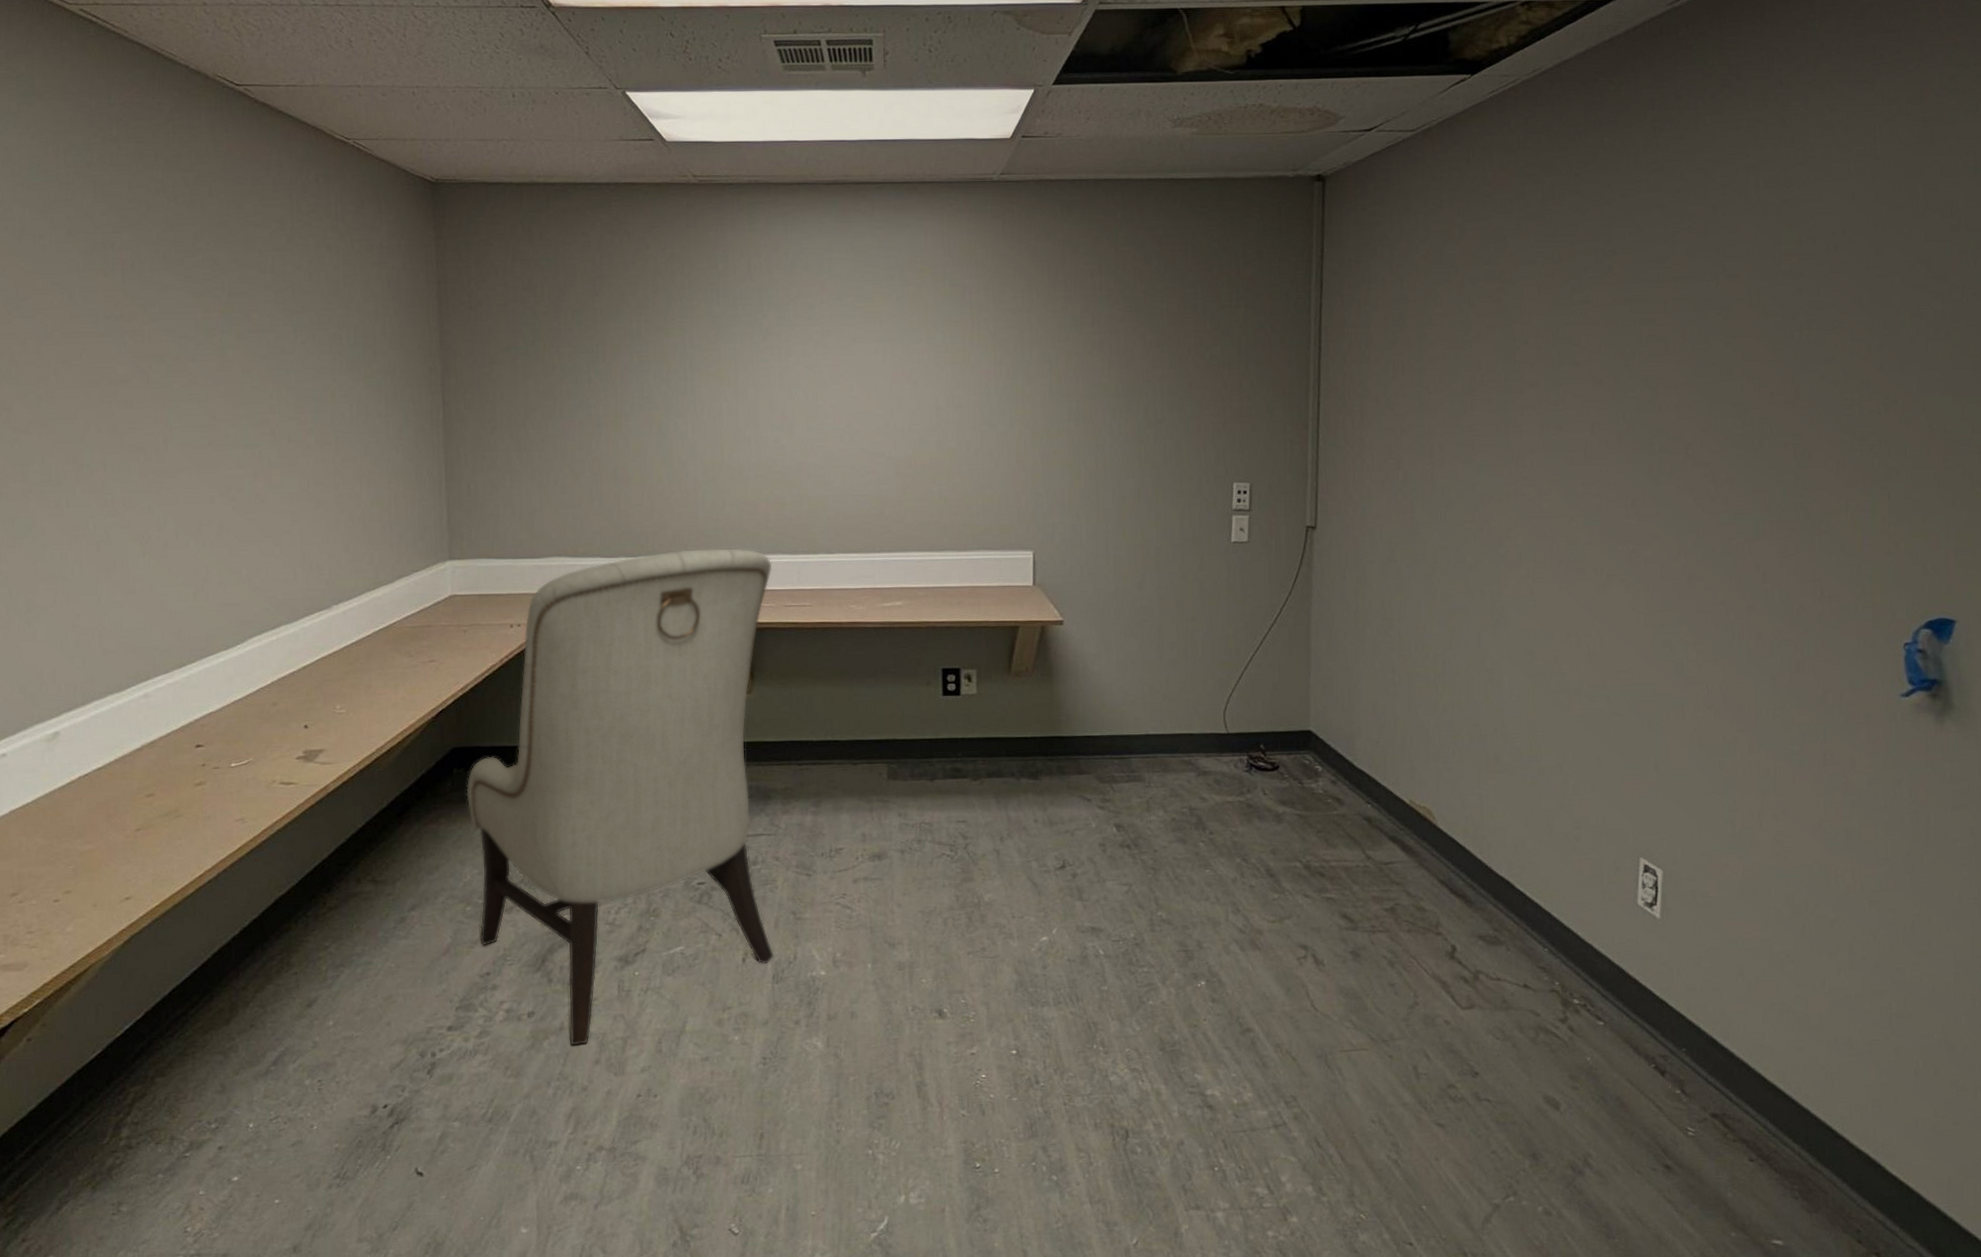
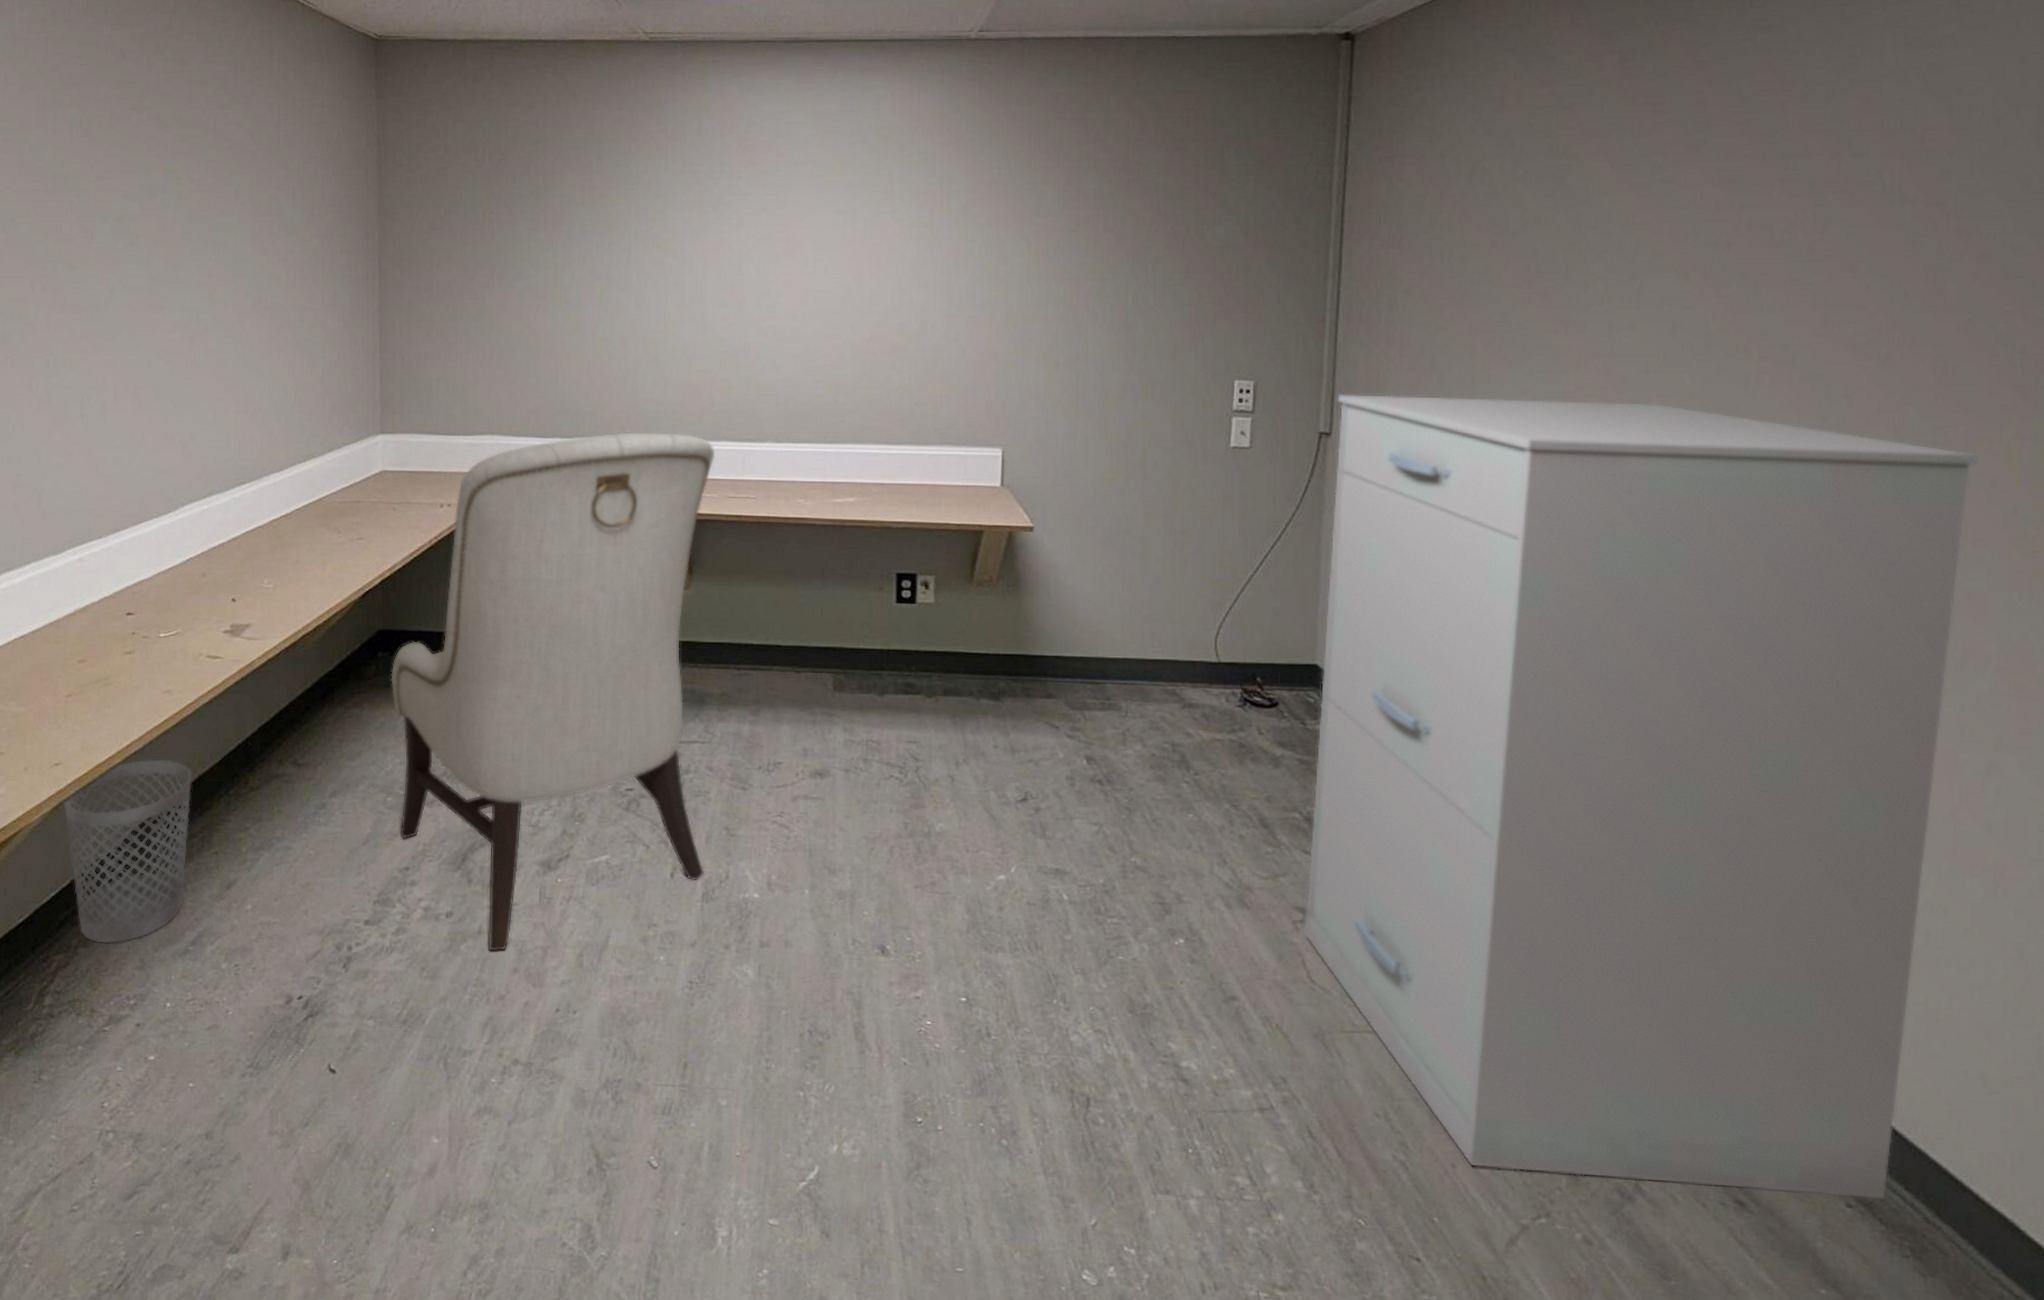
wastebasket: none [135,886,269,1071] -> present [63,759,193,944]
filing cabinet: none [1308,491,1830,1158] -> present [1305,393,1978,1199]

